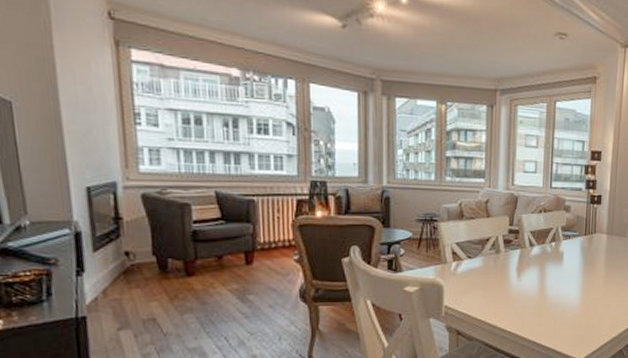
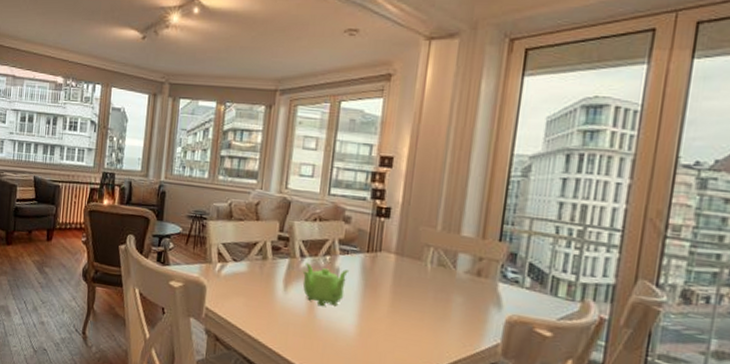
teapot: none [532,251,572,287] -> present [302,263,350,307]

